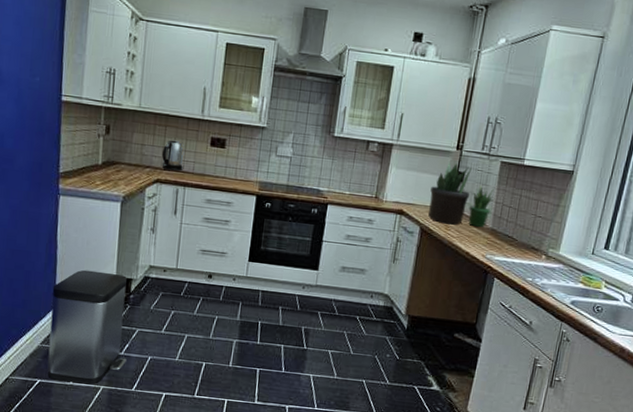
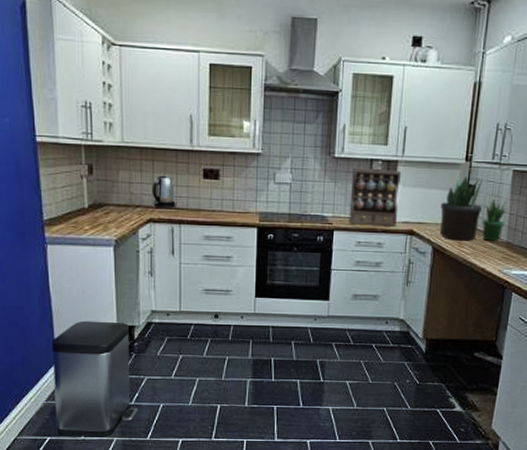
spice rack: none [343,147,396,206] -> present [349,167,402,227]

